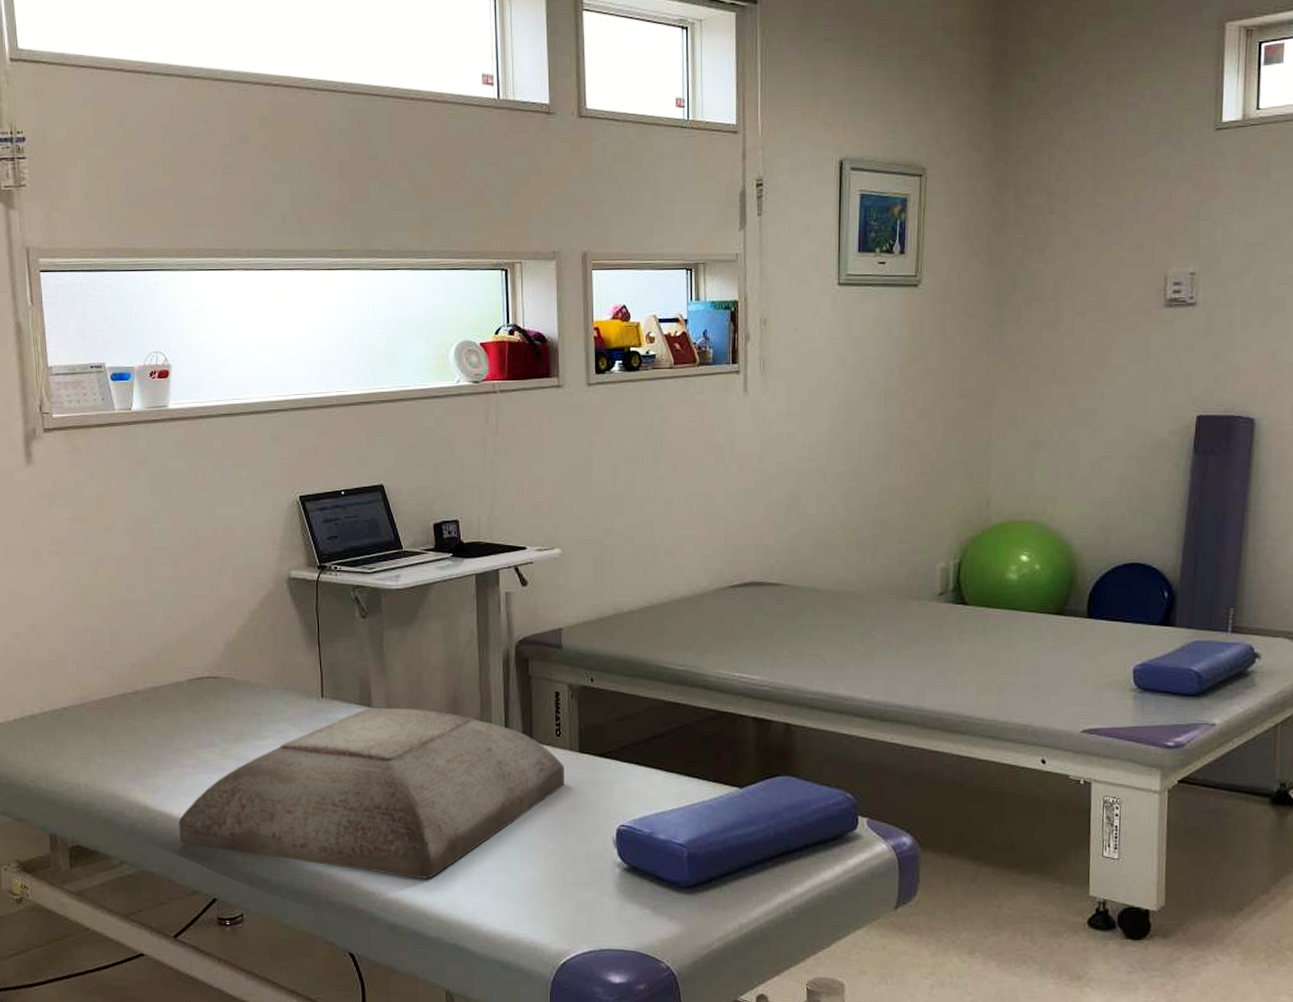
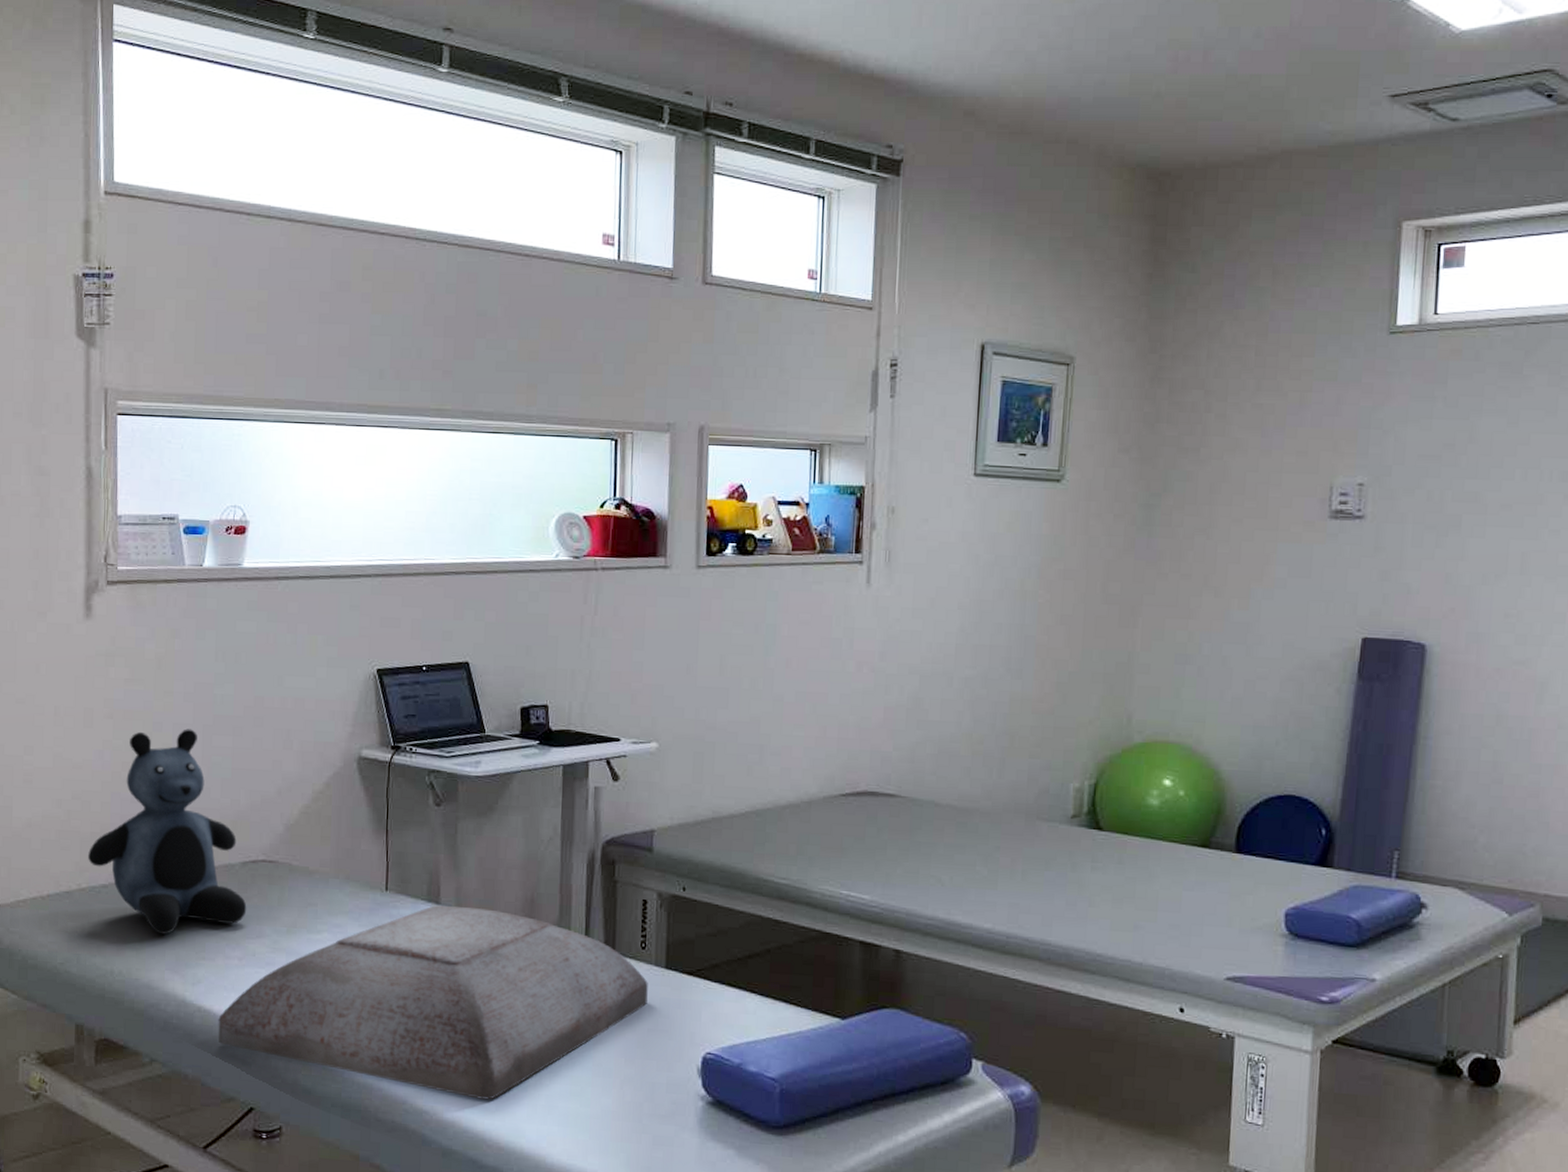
teddy bear: none [48,561,197,749] -> present [88,729,247,935]

